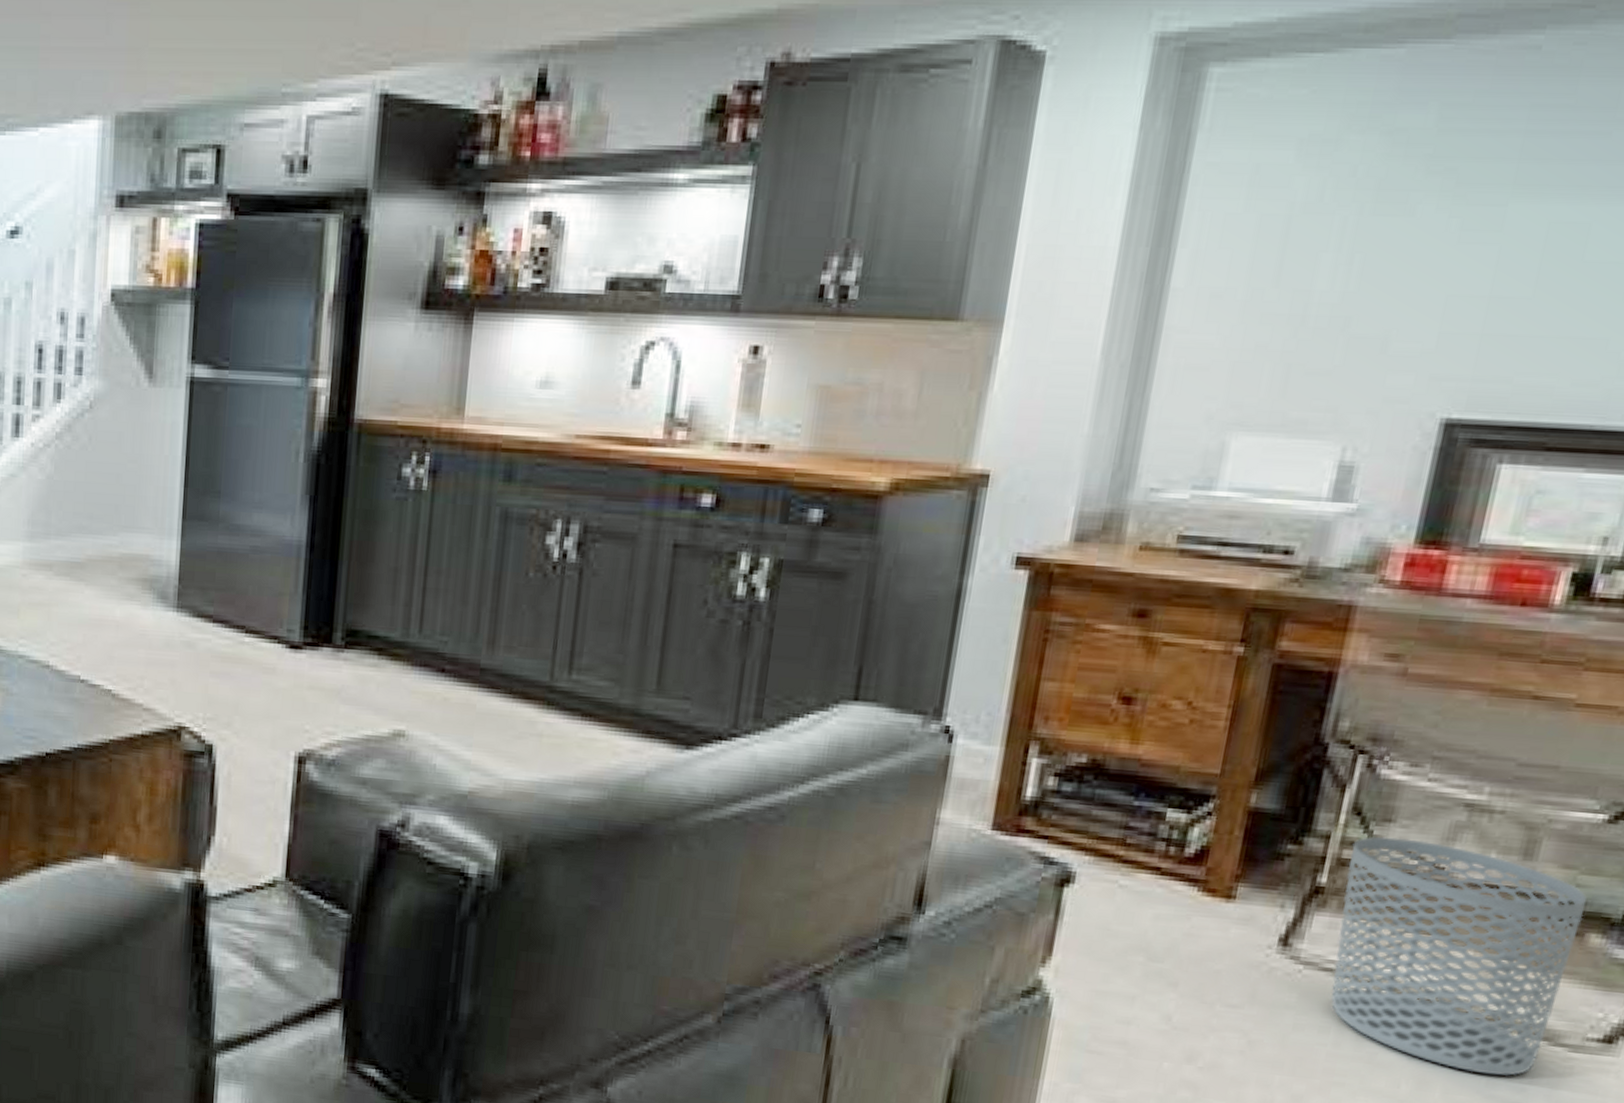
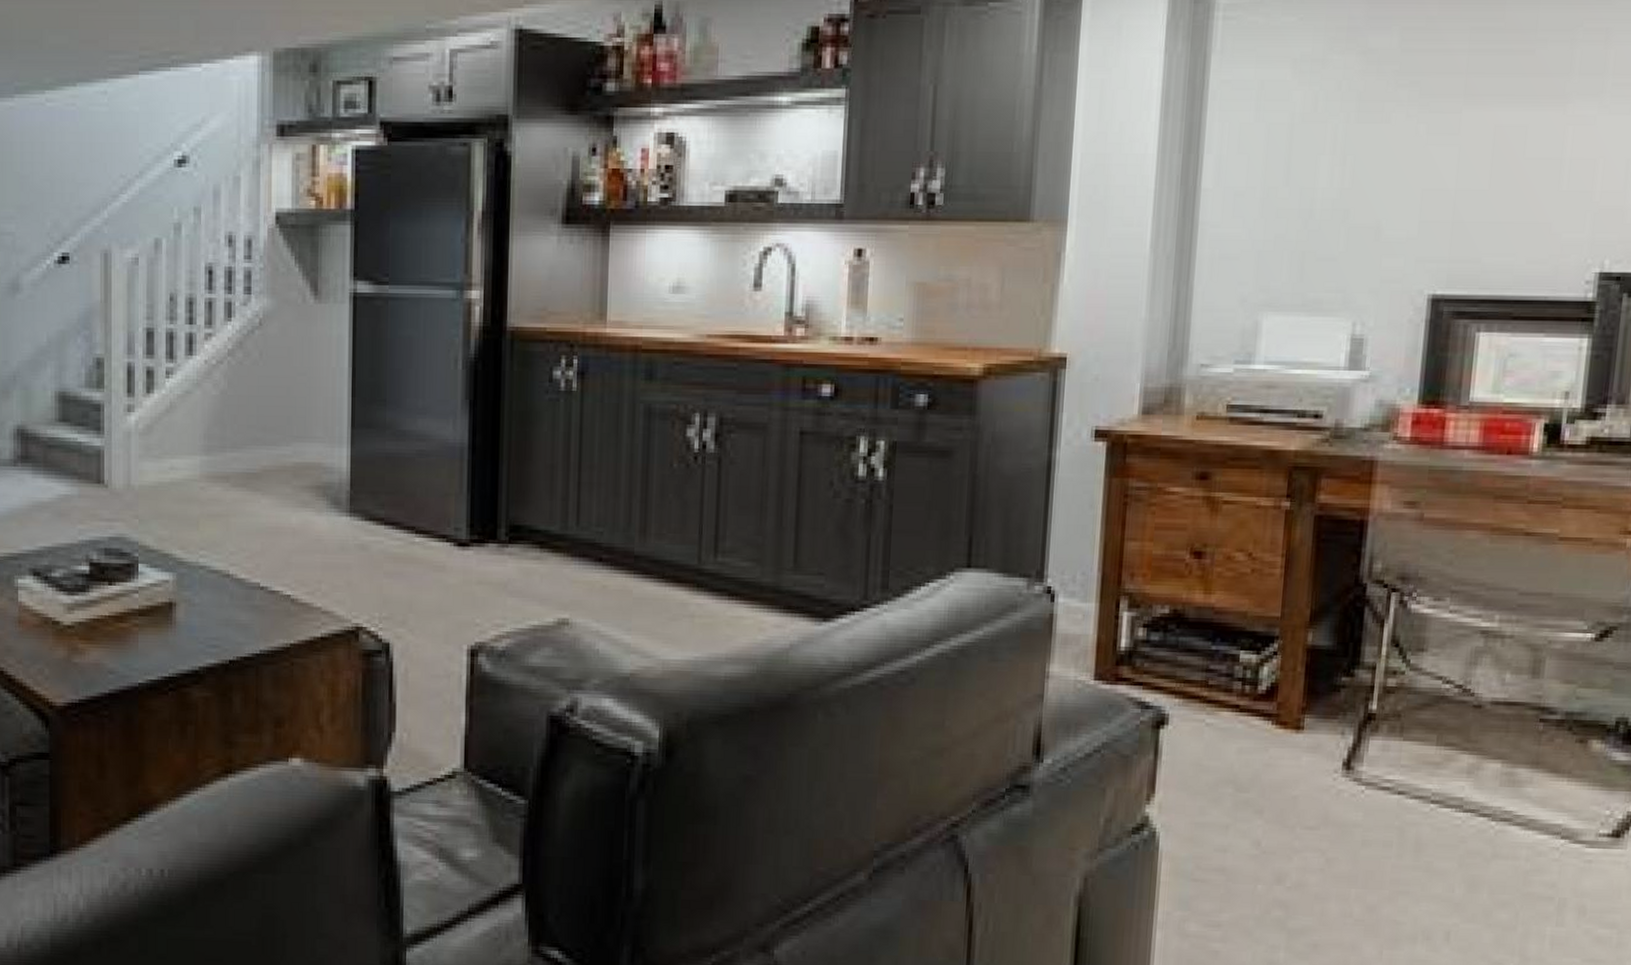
waste bin: present [1331,836,1587,1076] -> none [1390,664,1586,874]

